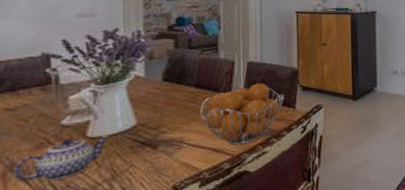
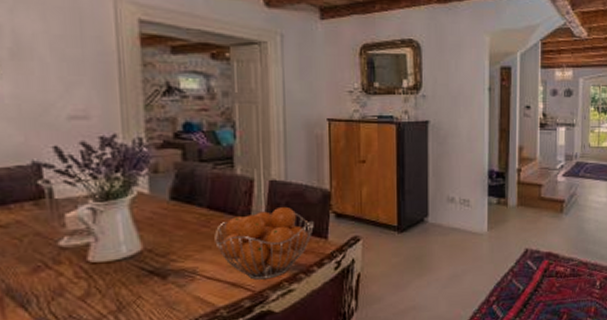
teapot: present [13,135,109,181] -> none [10,260,112,309]

